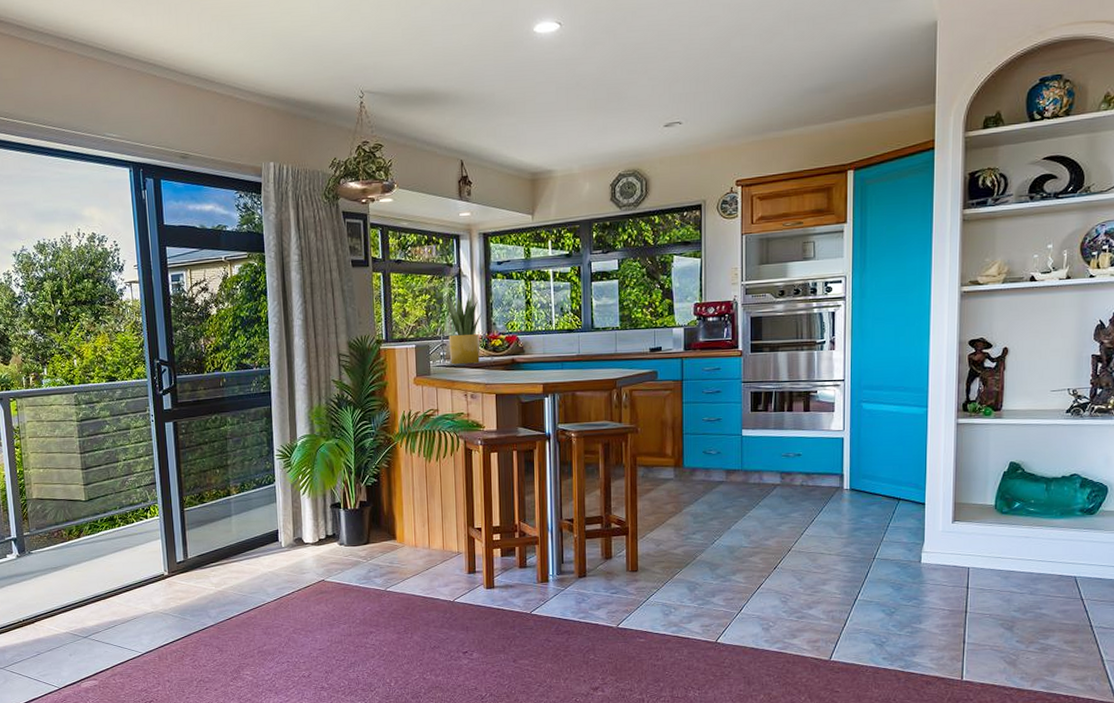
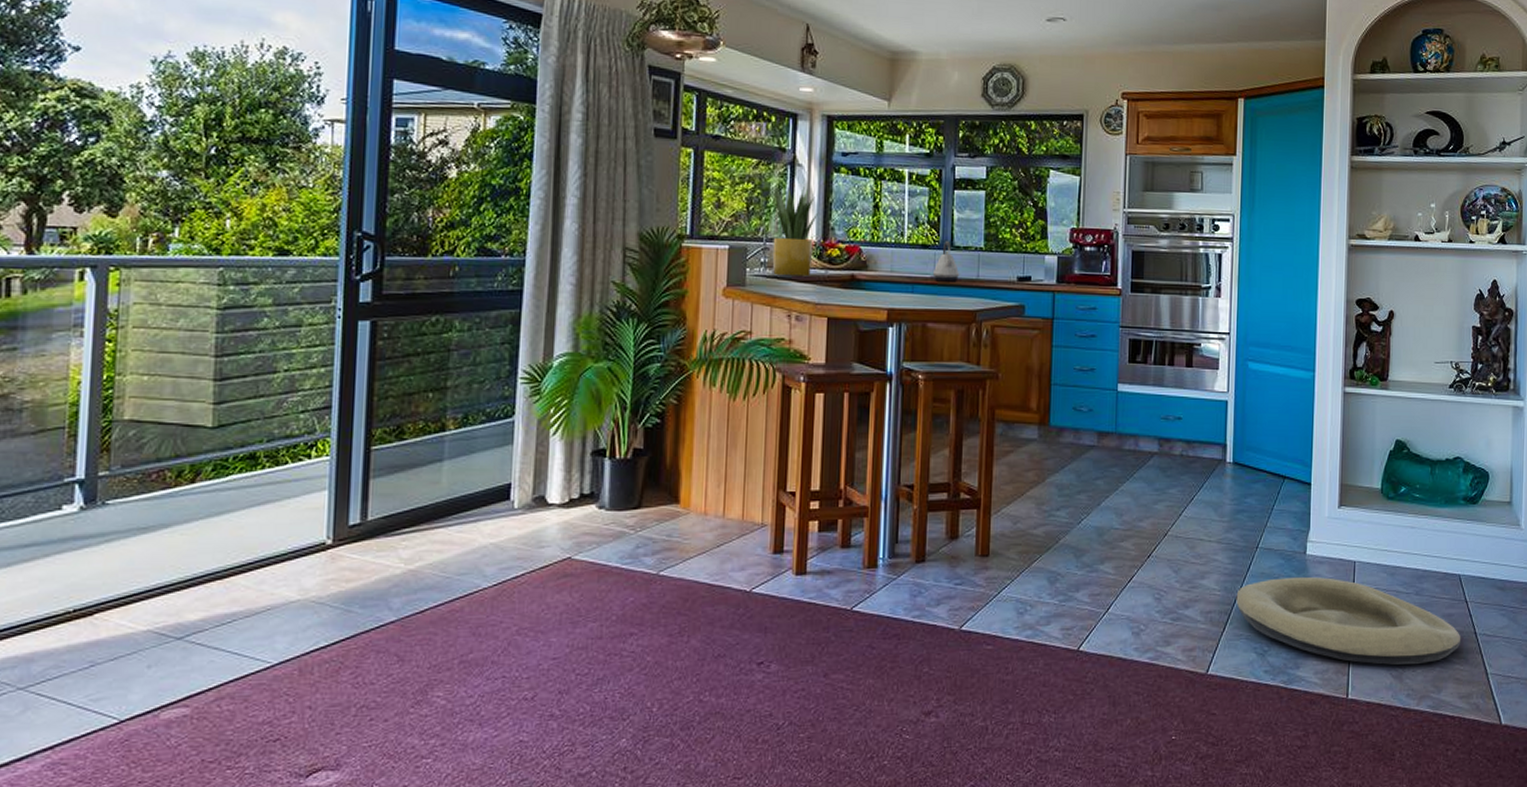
kettle: none [577,325,601,358] -> present [932,241,960,282]
dog bed: none [855,581,1077,653] -> present [1236,576,1461,665]

